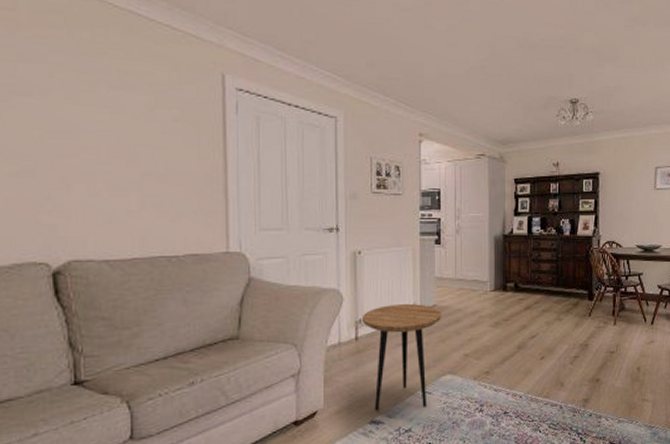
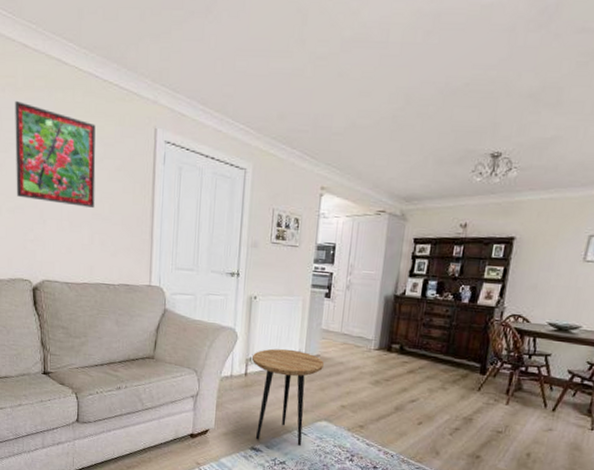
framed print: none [16,39,144,166] -> present [15,101,96,208]

